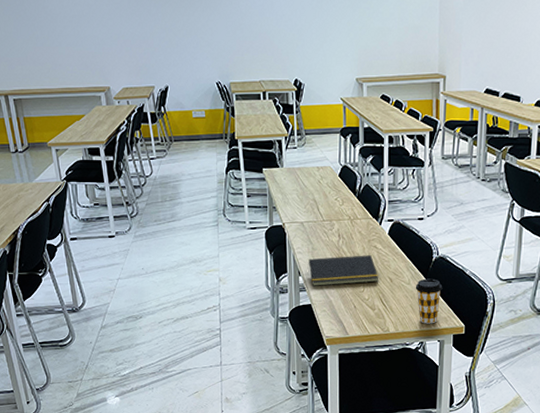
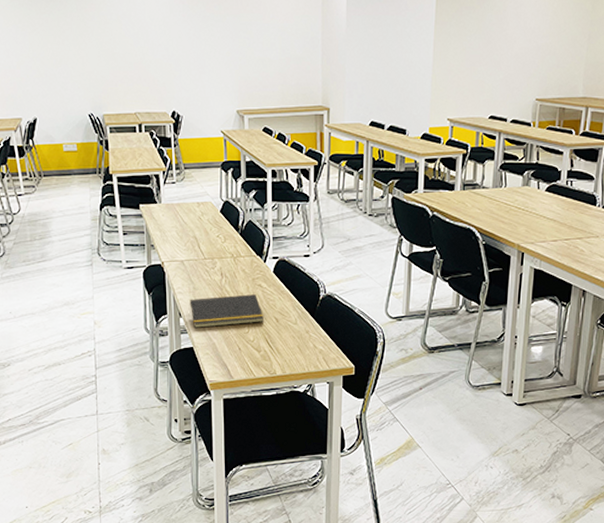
coffee cup: present [415,278,443,324] -> none [302,318,331,365]

